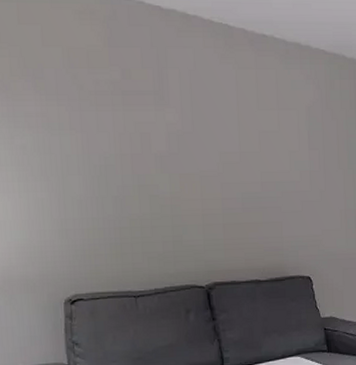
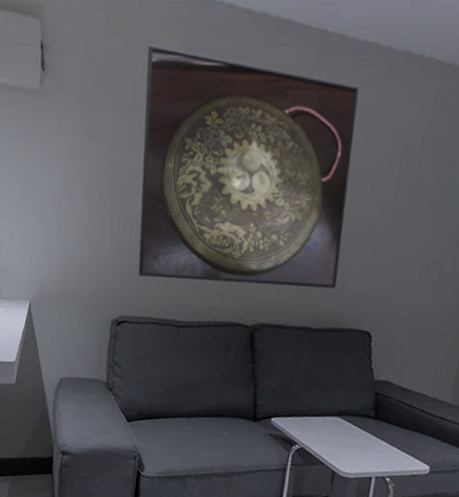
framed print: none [65,35,275,253] -> present [138,45,359,289]

